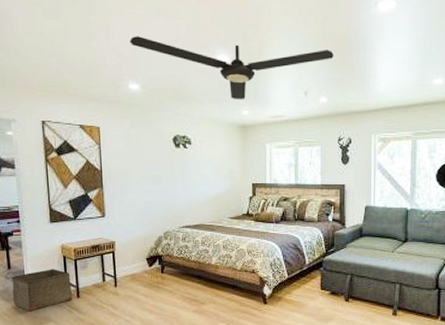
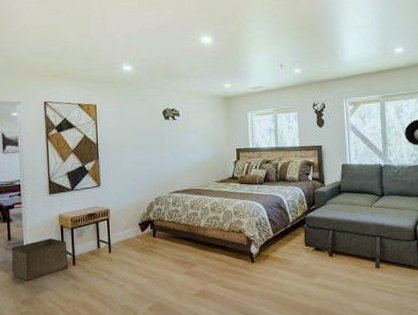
ceiling fan: present [130,36,334,100] -> none [124,25,304,75]

